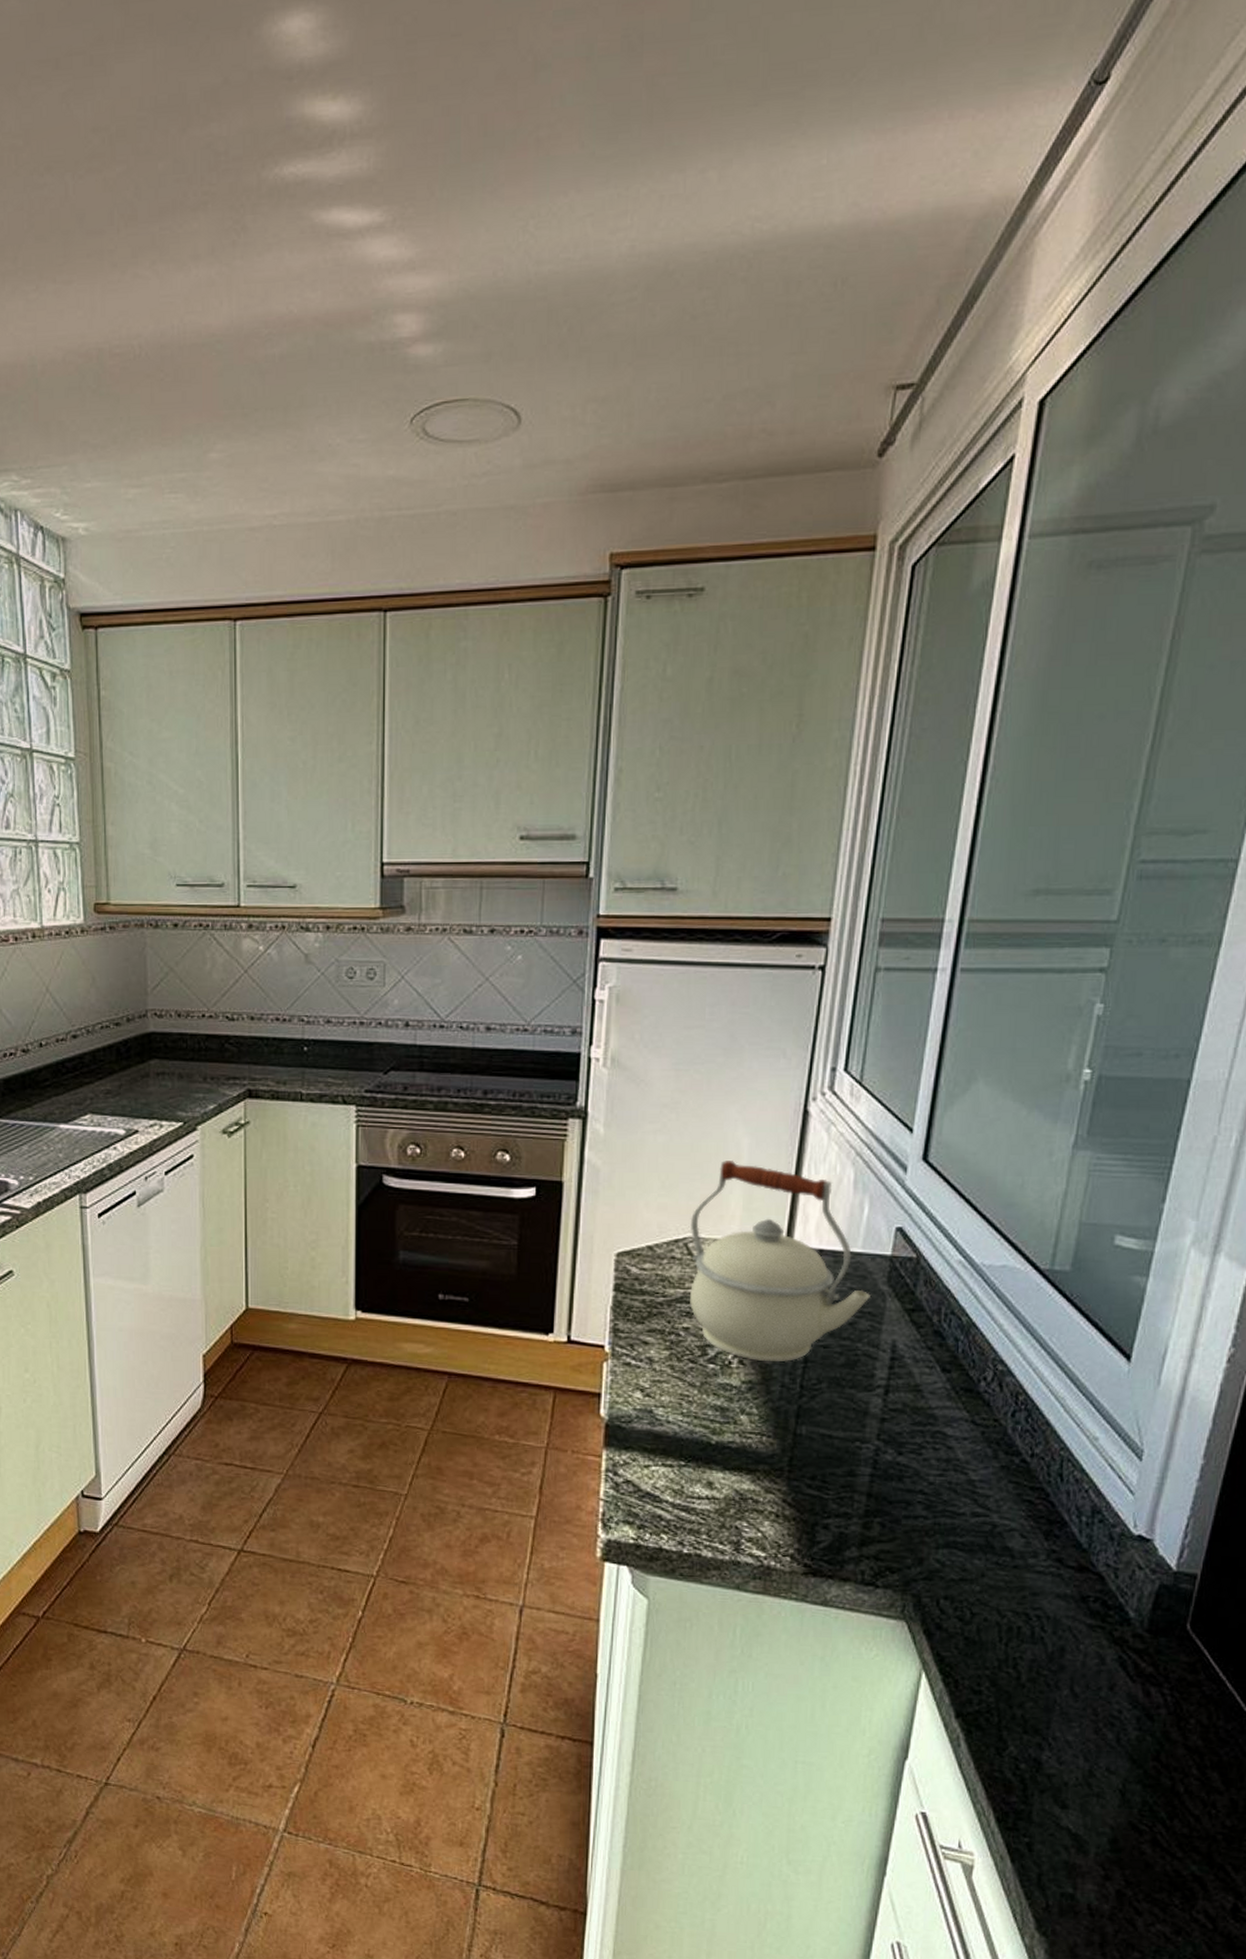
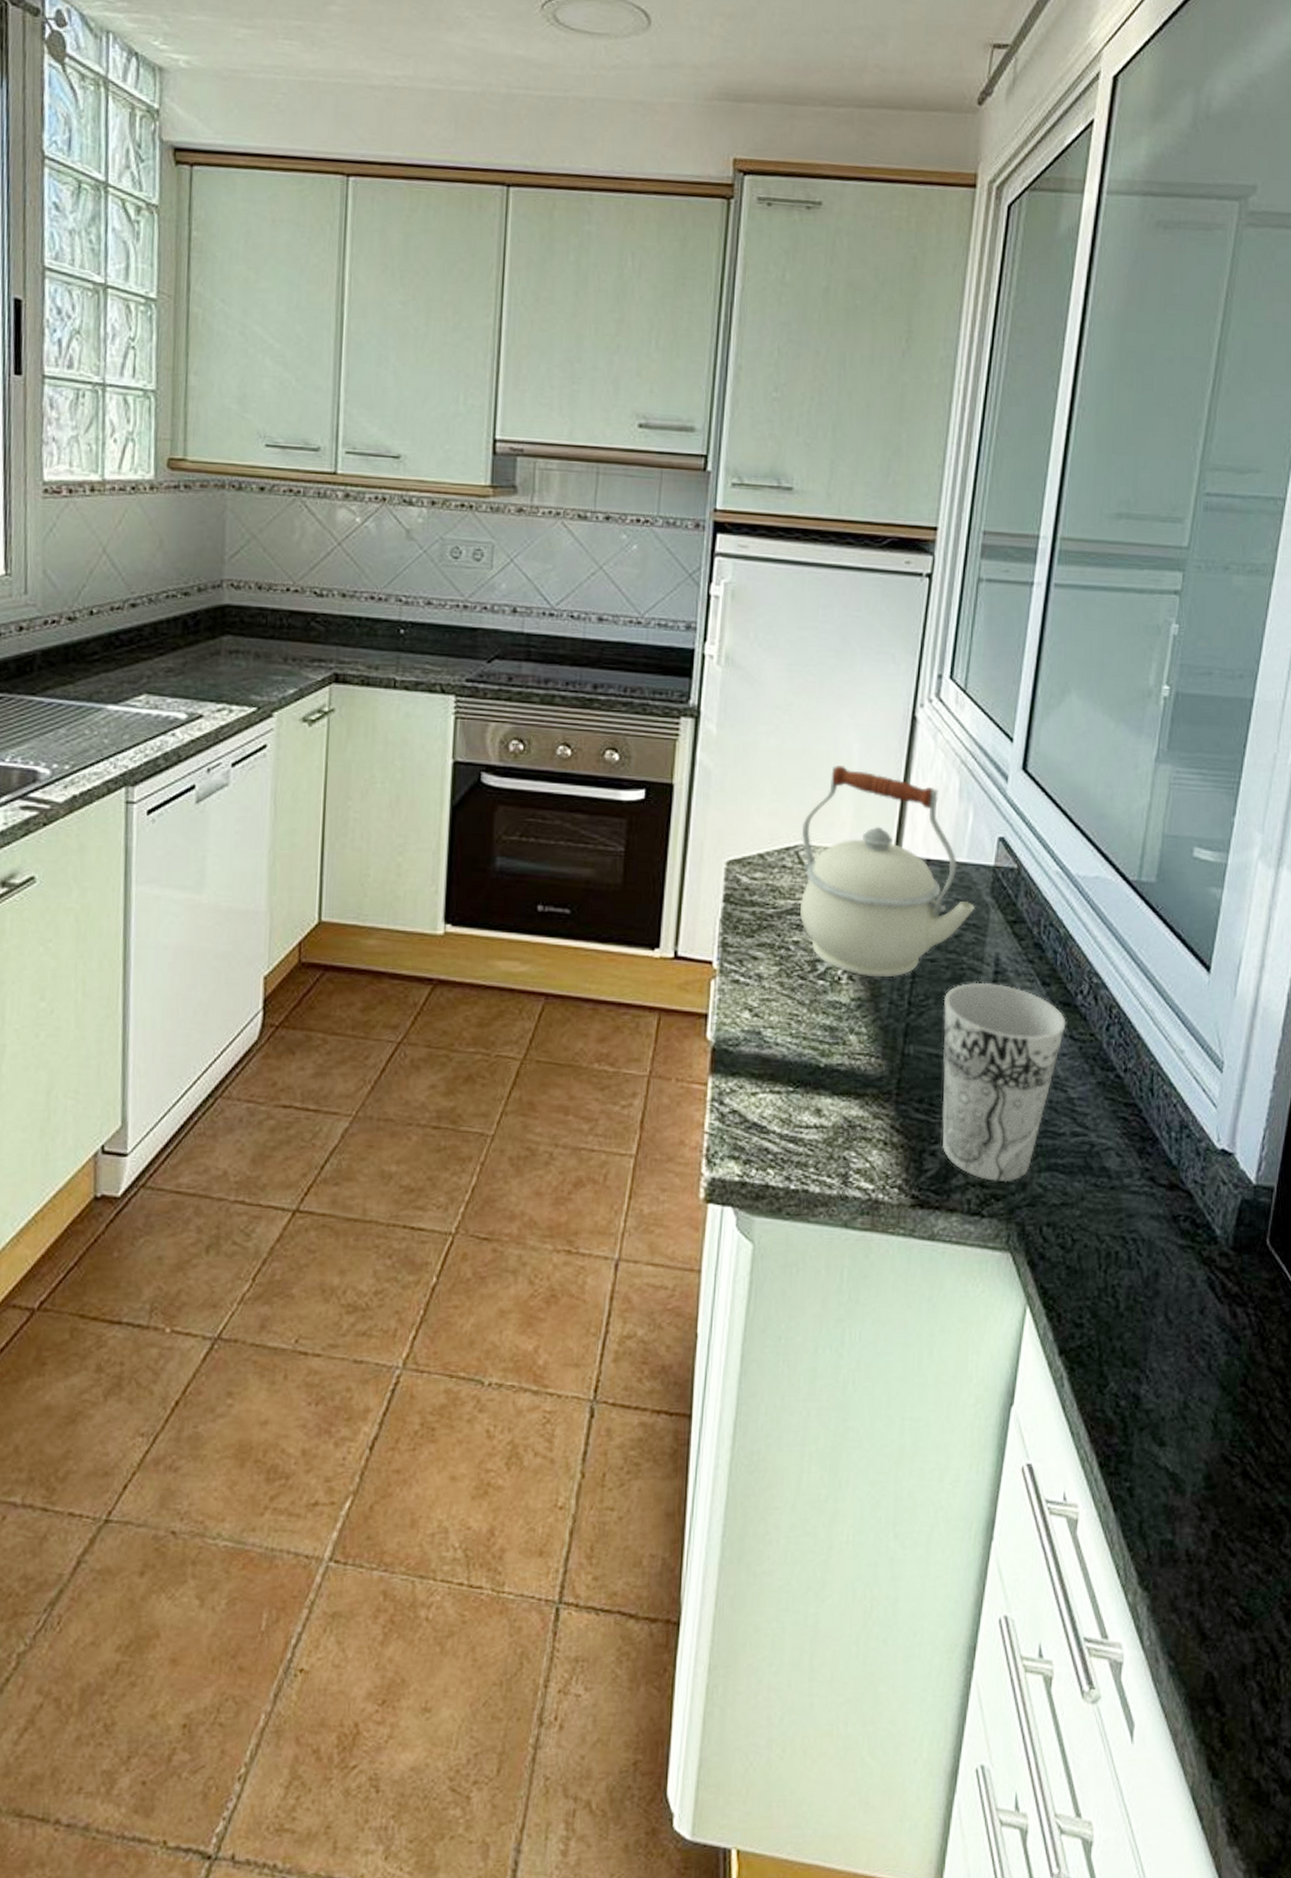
cup: none [834,1367,968,1557] -> present [941,982,1066,1183]

